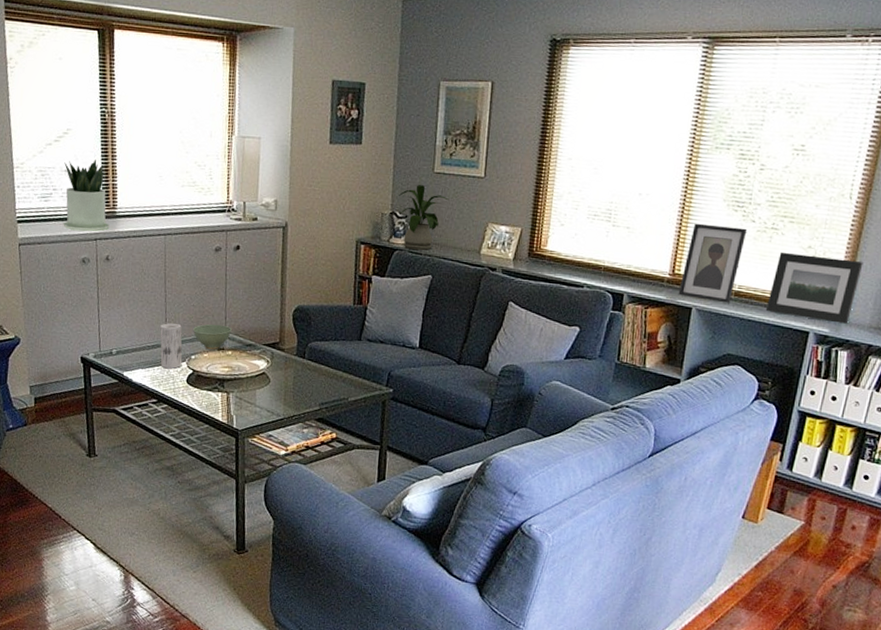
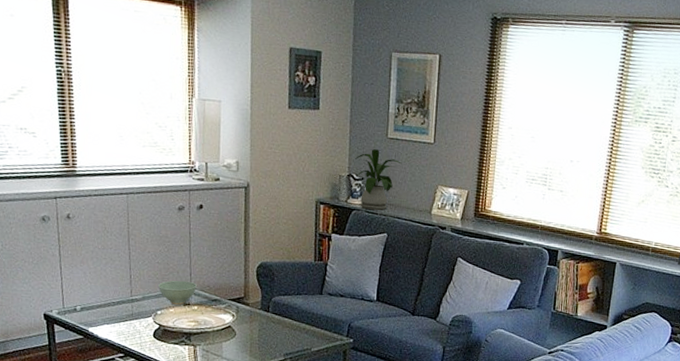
planter: present [63,160,110,232] -> none [20,118,70,190]
candle: present [160,323,183,369] -> none [125,280,149,324]
picture frame: present [678,223,748,303] -> none [604,187,662,259]

